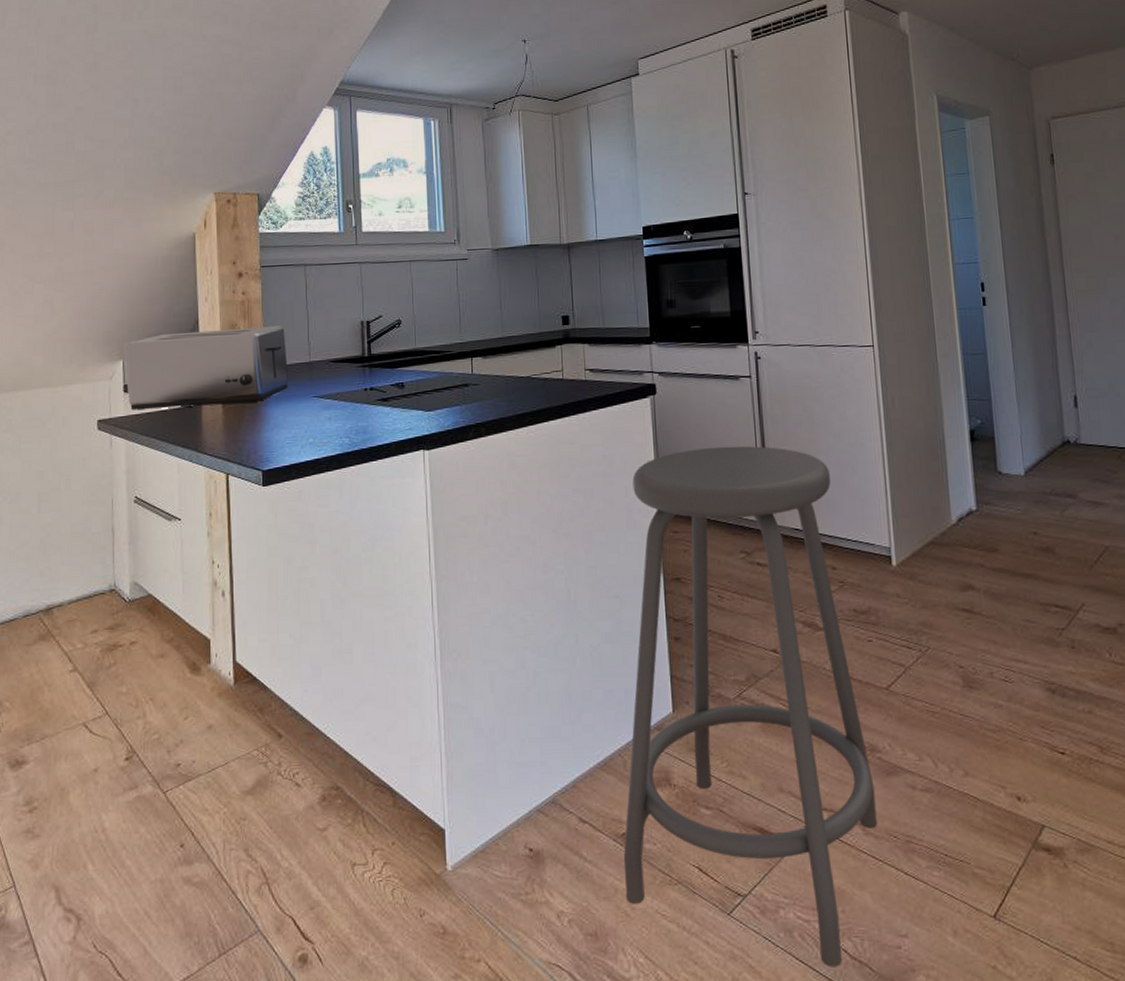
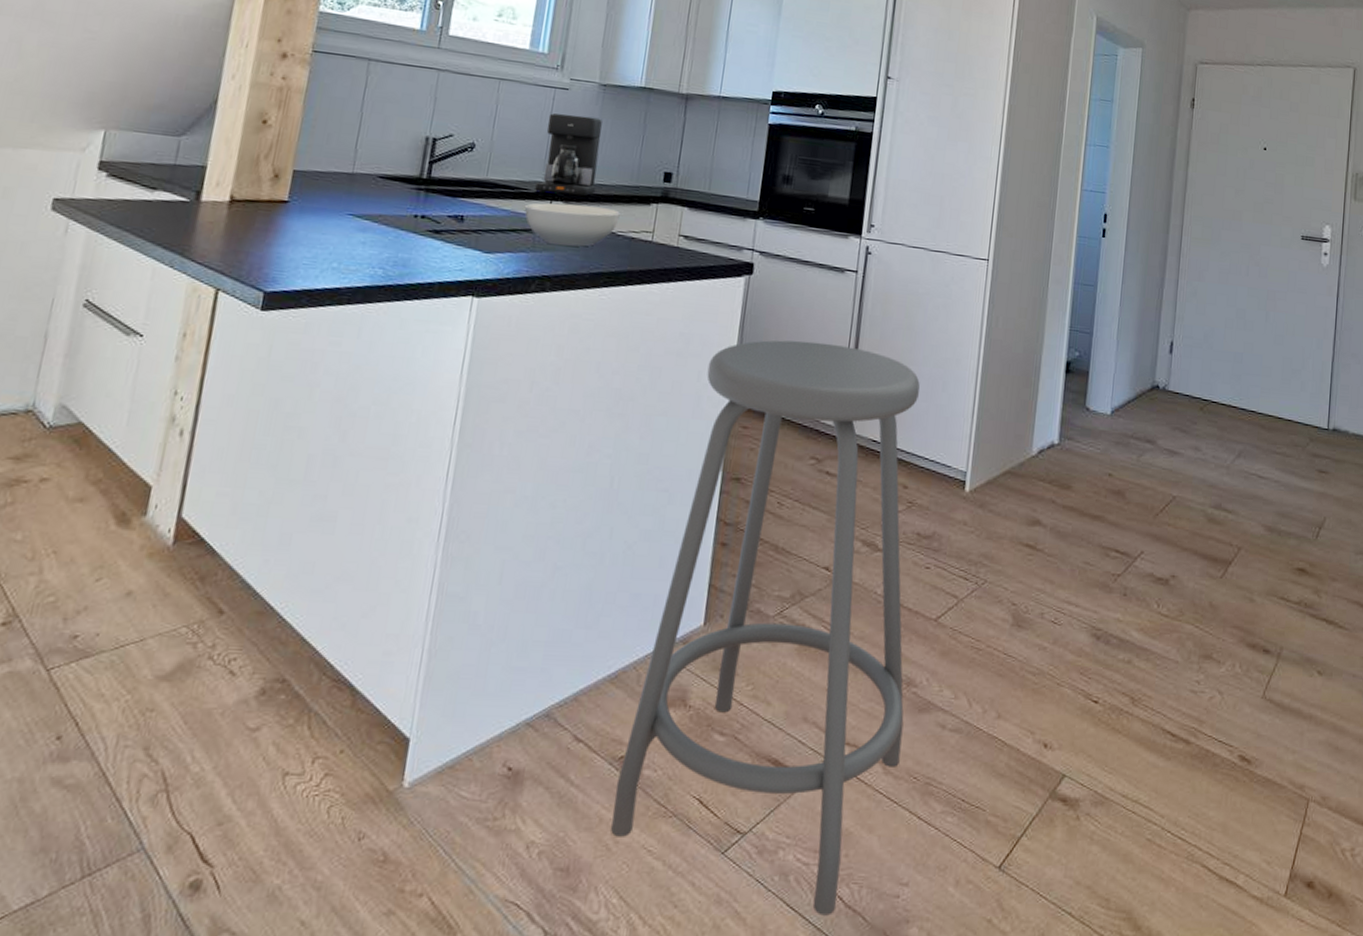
toaster: present [124,326,289,411] -> none [102,108,329,210]
bowl: none [450,356,531,396] -> present [524,202,621,247]
coffee maker: none [455,279,507,353] -> present [535,113,602,197]

